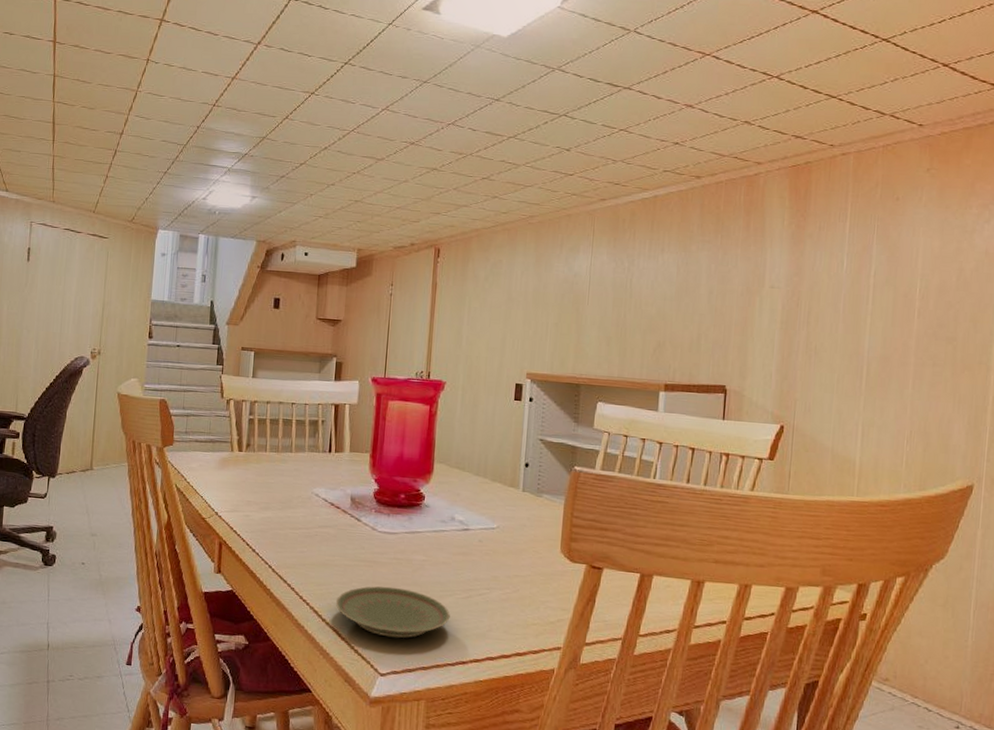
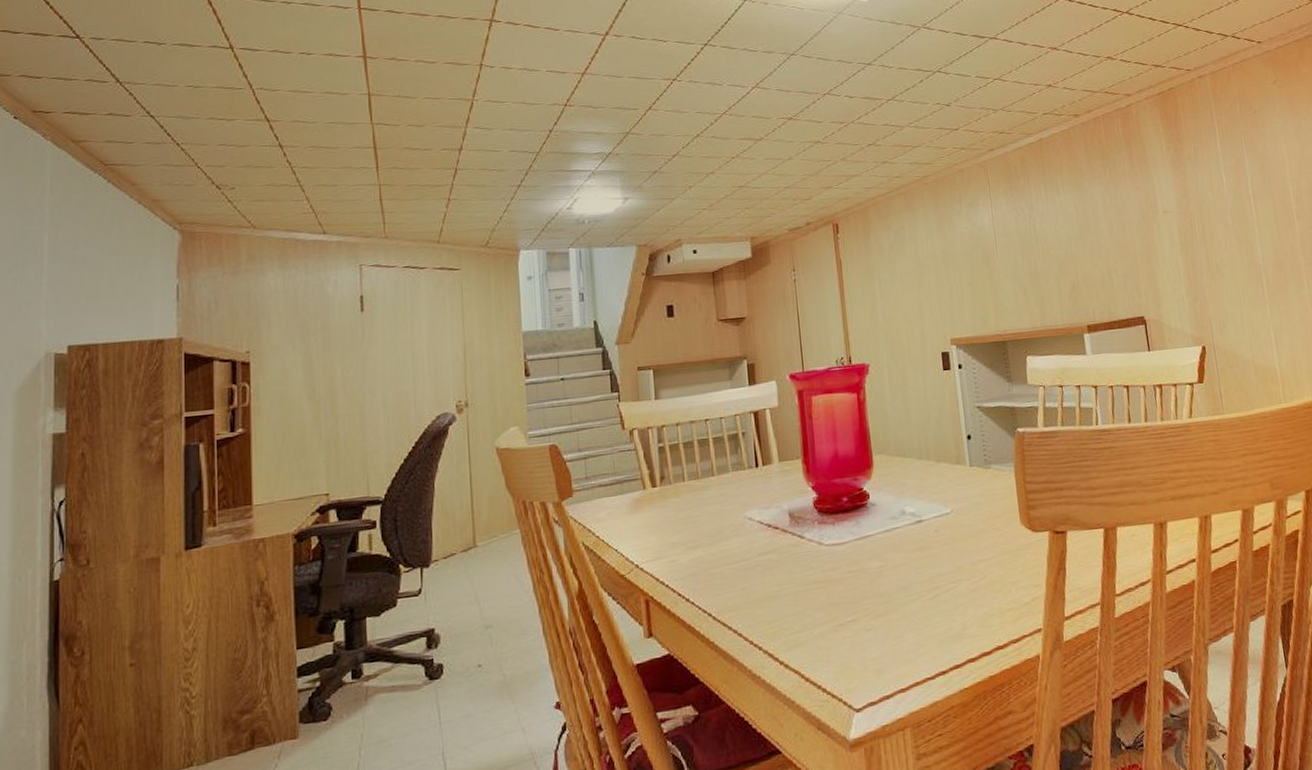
plate: present [336,586,450,638] -> none [792,603,920,665]

